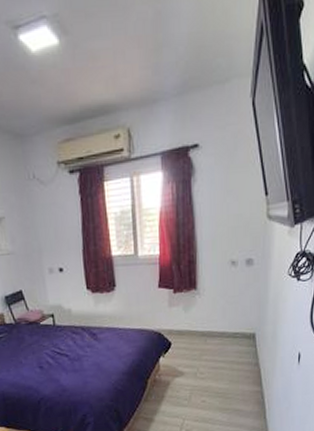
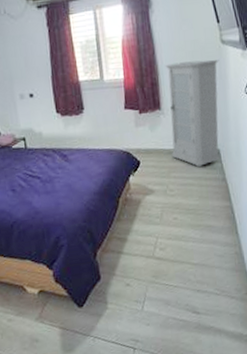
cabinet: none [204,236,264,351] -> present [165,59,221,168]

